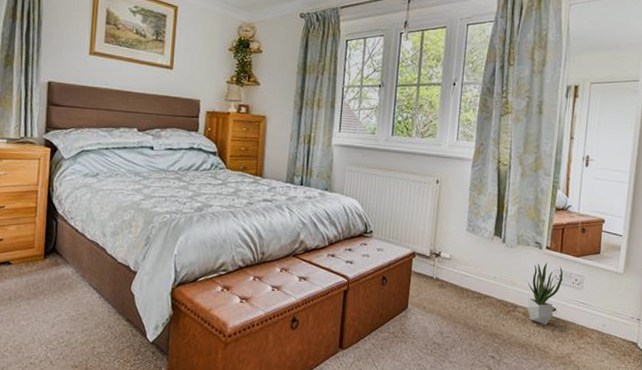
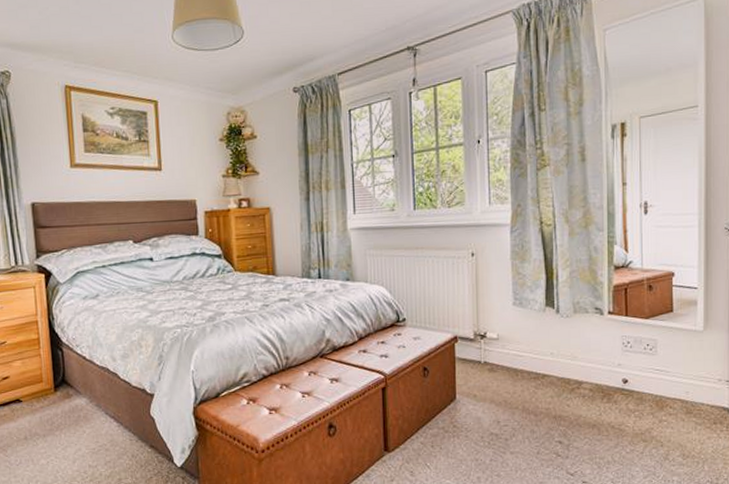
potted plant: present [527,262,563,325] -> none [591,329,632,400]

